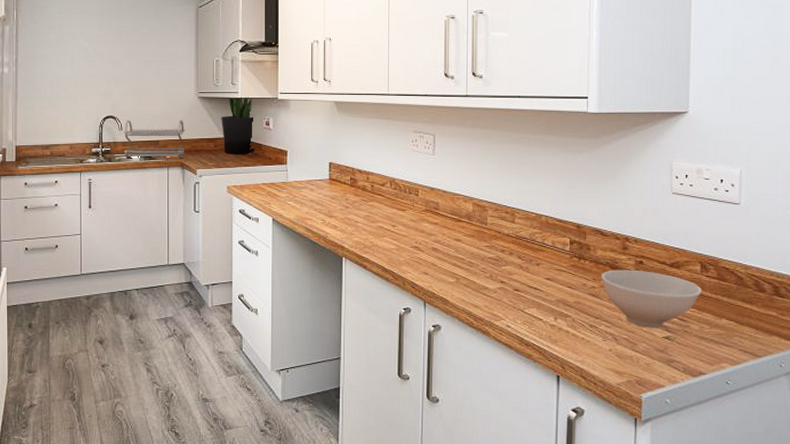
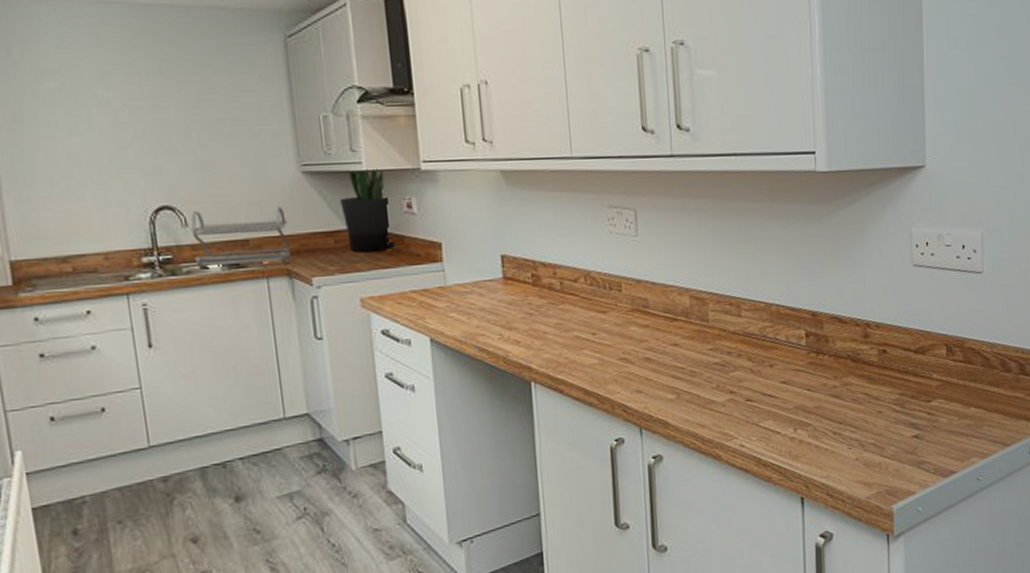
bowl: present [601,269,702,328] -> none [842,360,949,428]

